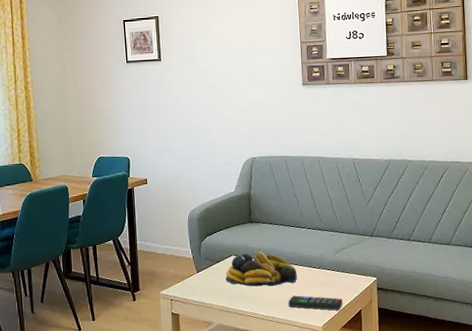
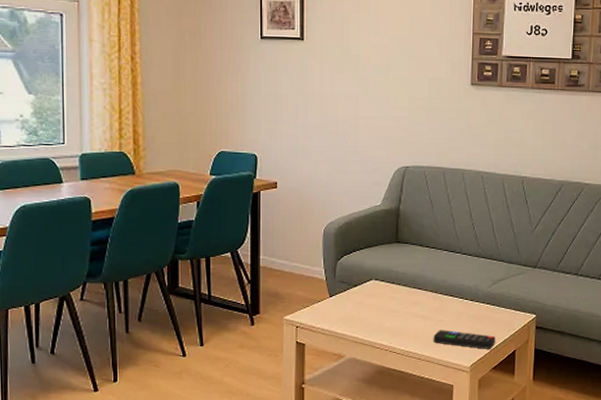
fruit bowl: present [225,251,298,287] -> none [362,276,447,318]

